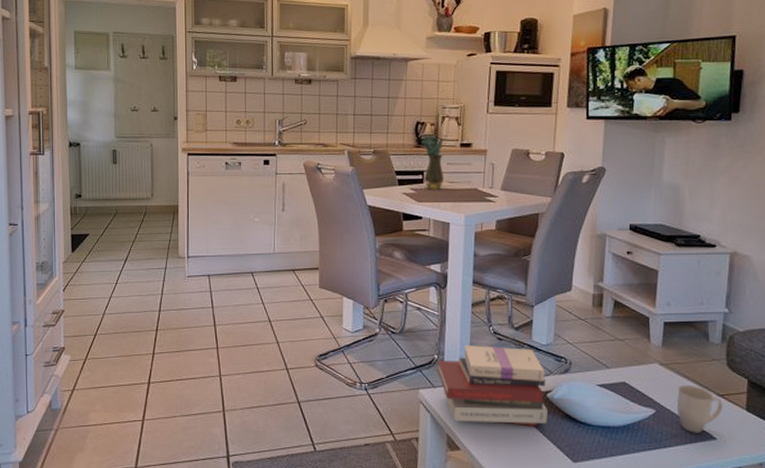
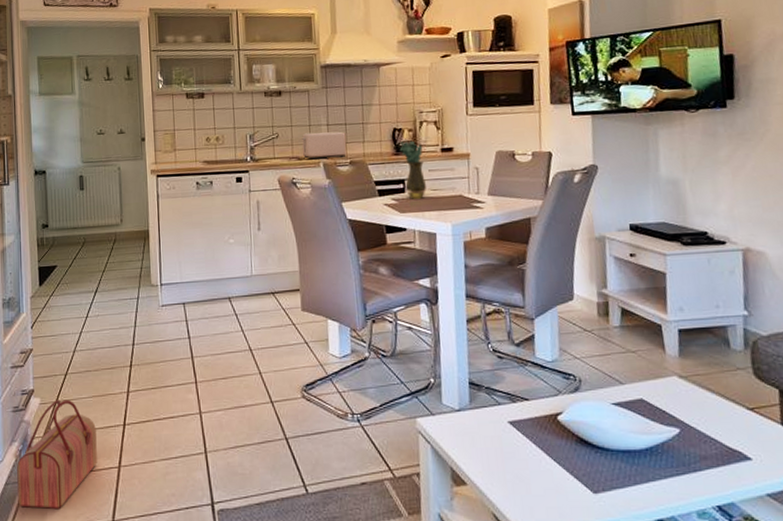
handbag: none [48,357,123,454] -> present [17,399,97,509]
toaster: none [328,121,371,148] -> present [301,131,347,160]
books: present [437,345,548,427] -> none [433,365,561,455]
mug: present [676,384,723,433] -> none [702,398,755,454]

